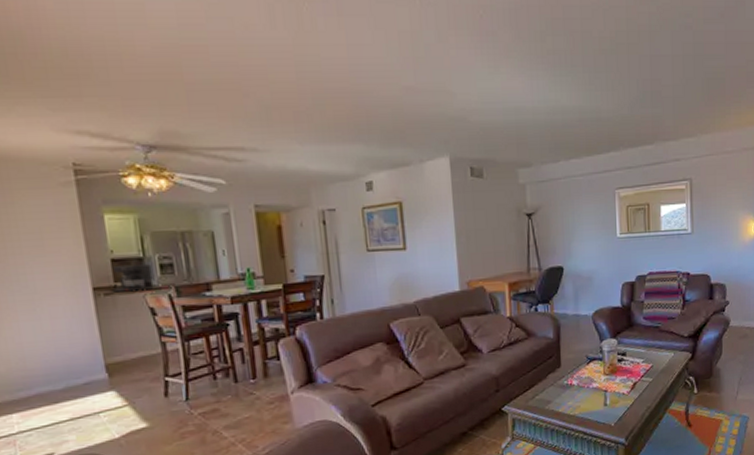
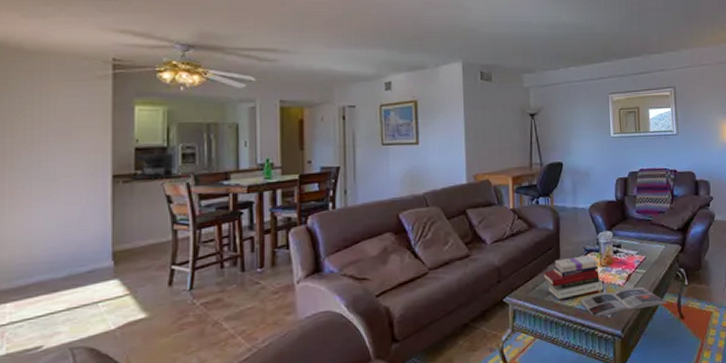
books: none [542,363,607,409] -> present [543,255,604,300]
magazine: none [581,395,675,426] -> present [579,286,668,318]

